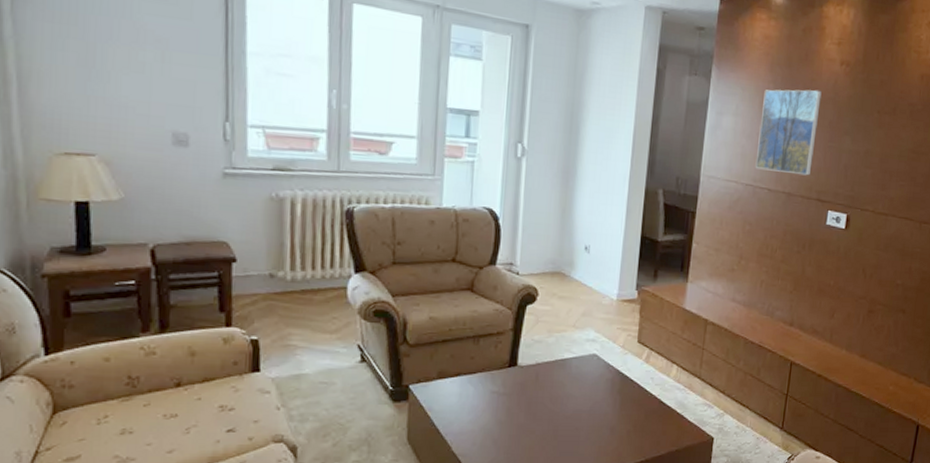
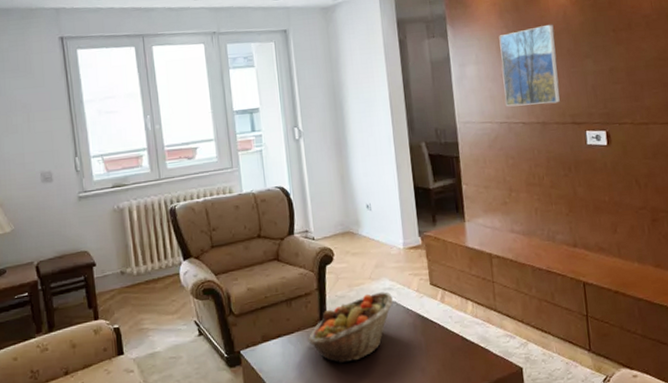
fruit basket: none [491,342,596,413] -> present [308,291,394,364]

